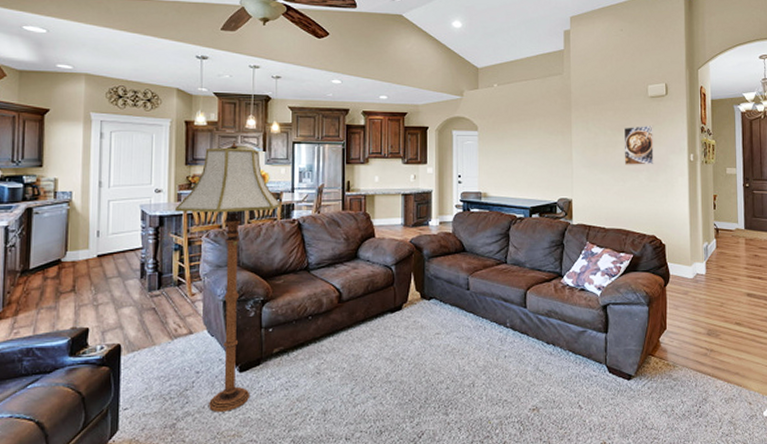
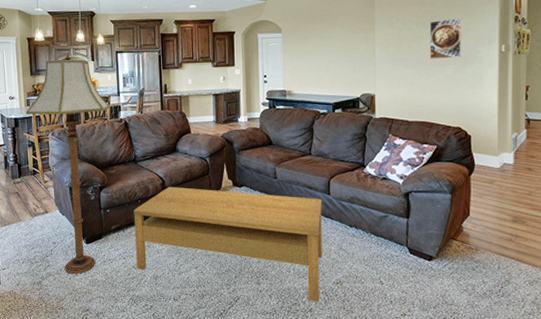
coffee table: none [301,299,518,434] -> present [133,186,322,302]

